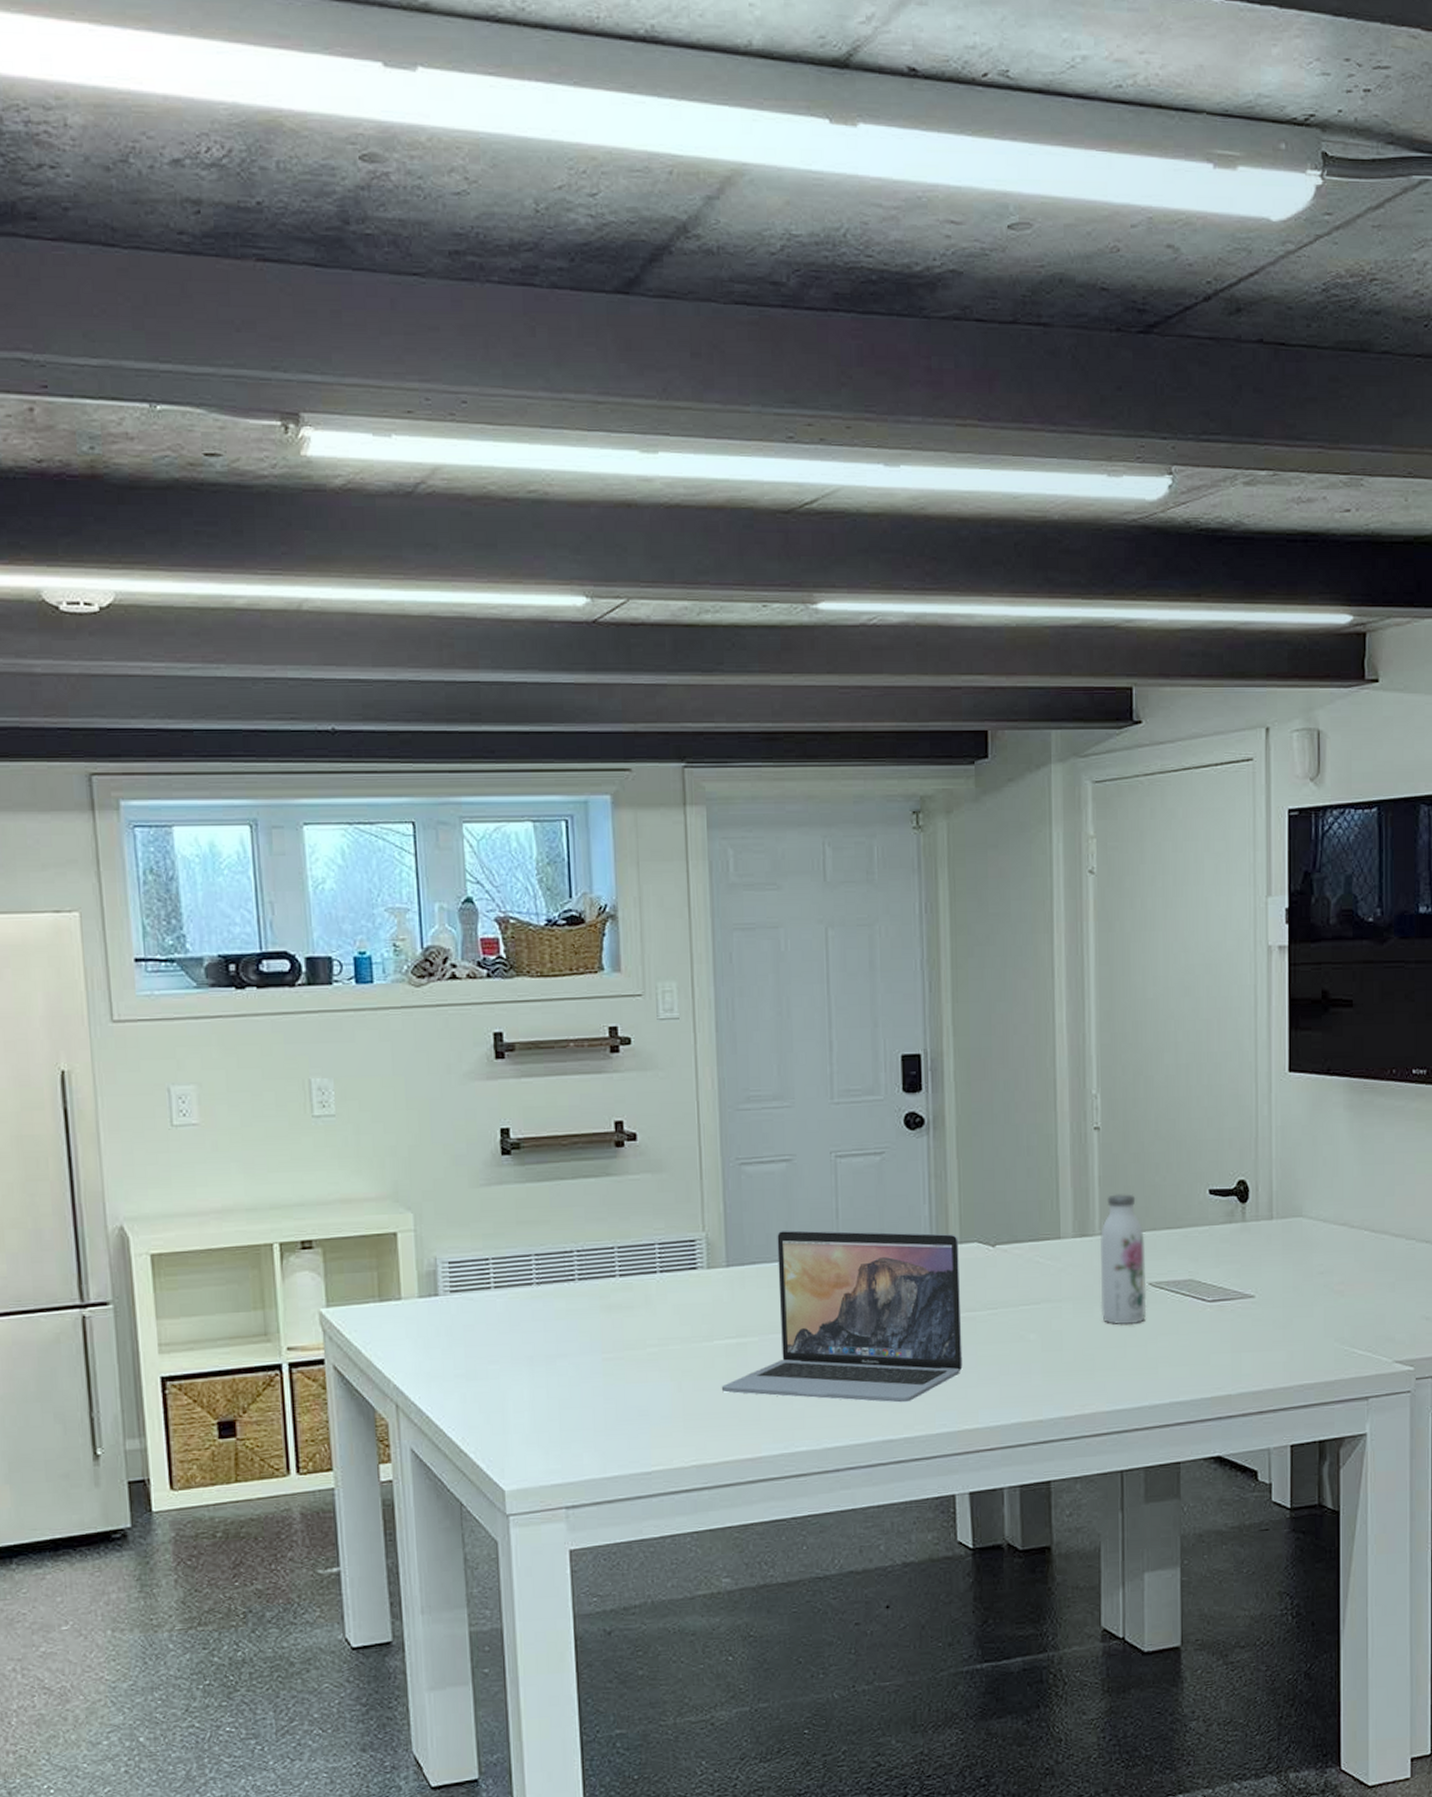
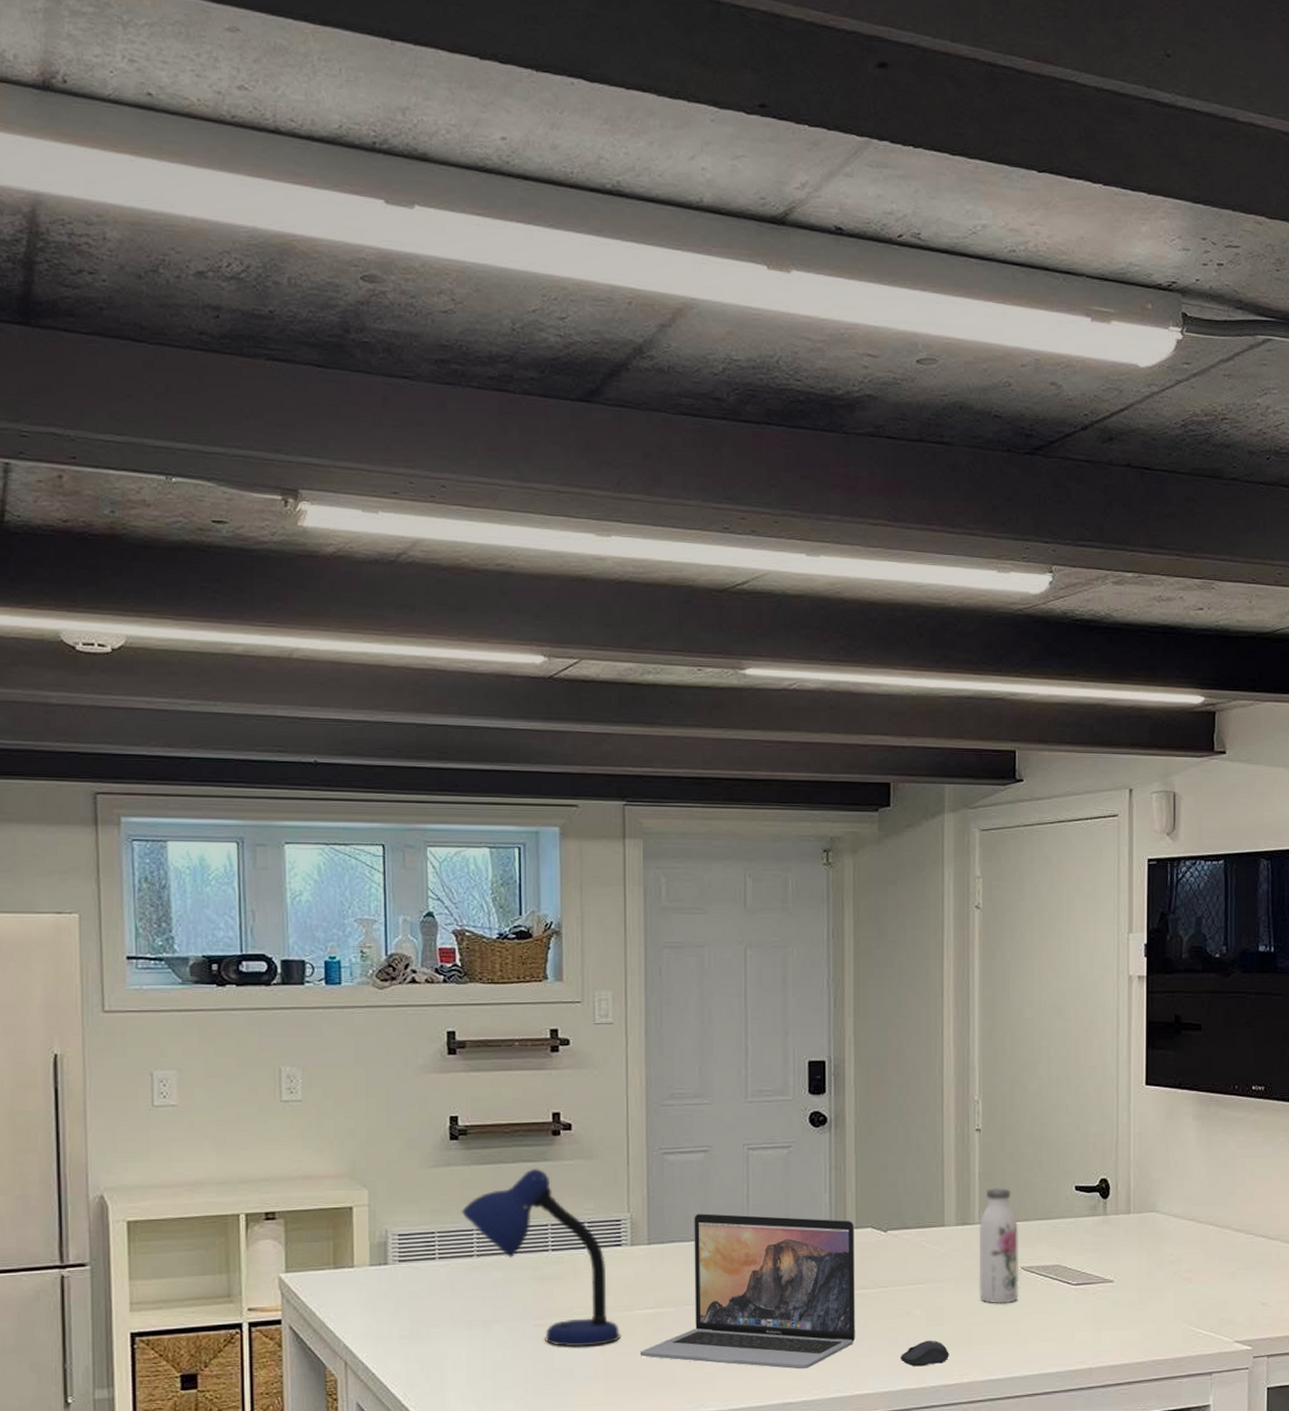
desk lamp: none [516,1184,699,1383] -> present [461,1168,621,1347]
computer mouse: none [1013,1367,1069,1397] -> present [900,1340,949,1367]

